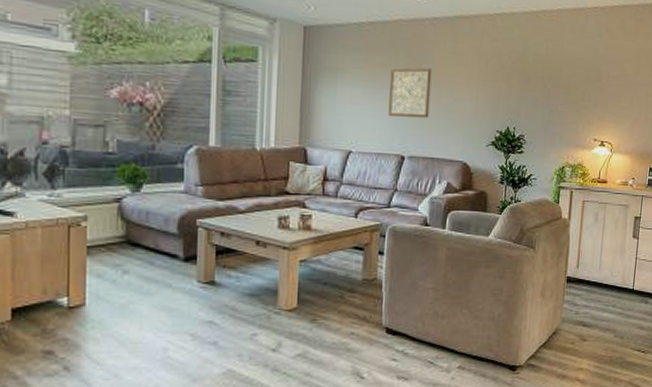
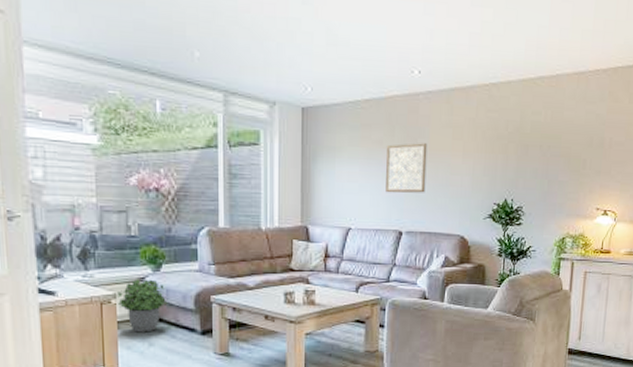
potted plant: none [89,199,147,259] -> present [118,279,168,333]

